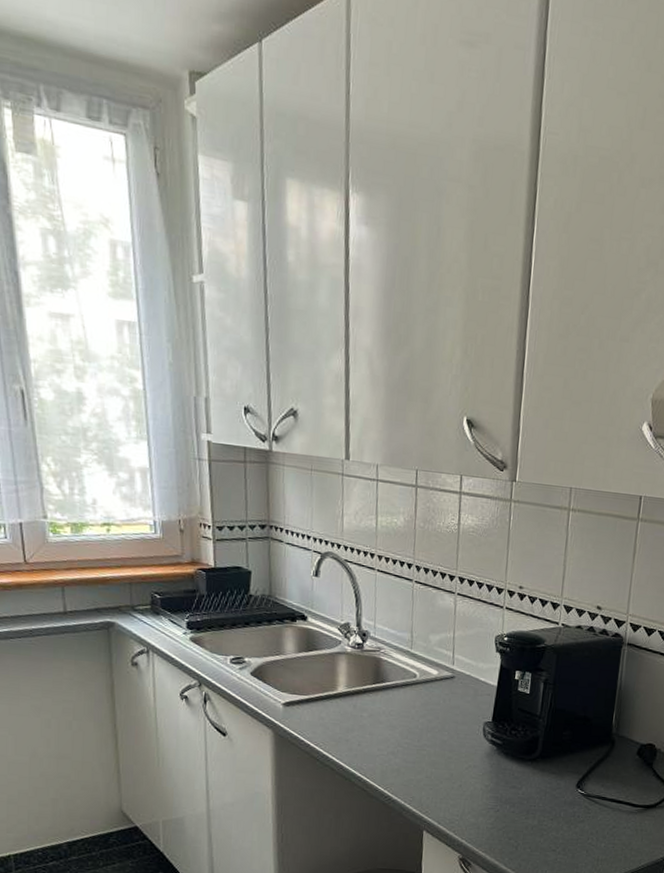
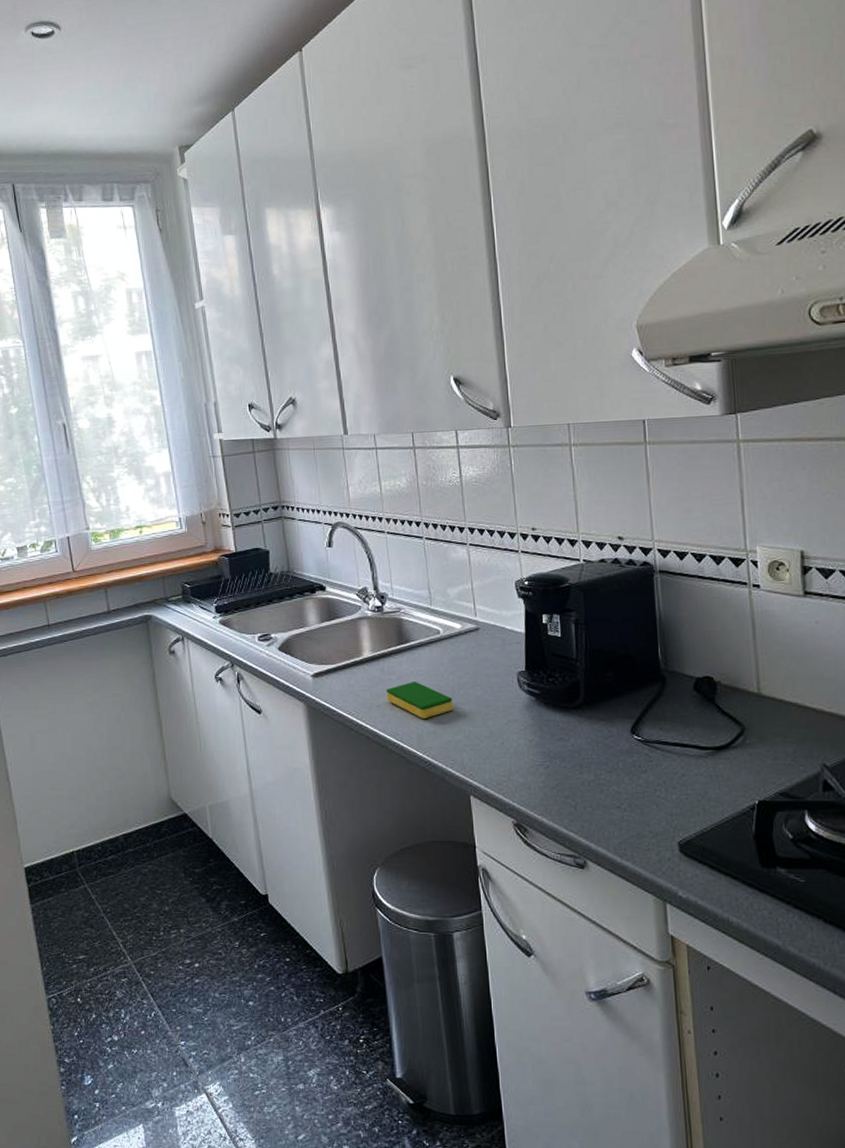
dish sponge: none [356,720,420,757] -> present [386,682,453,718]

